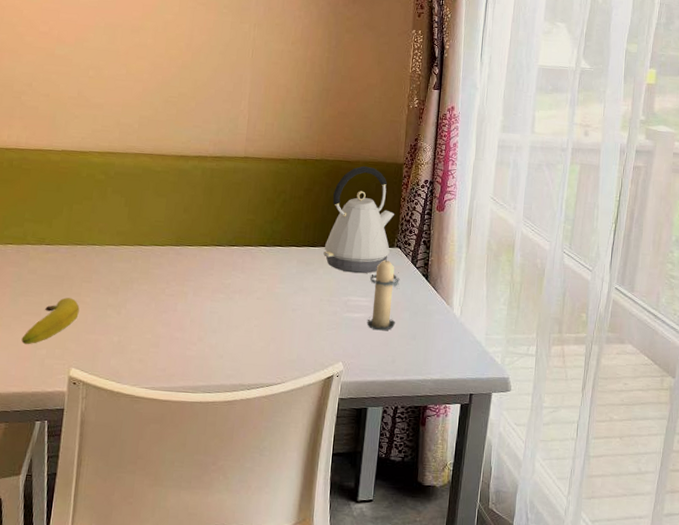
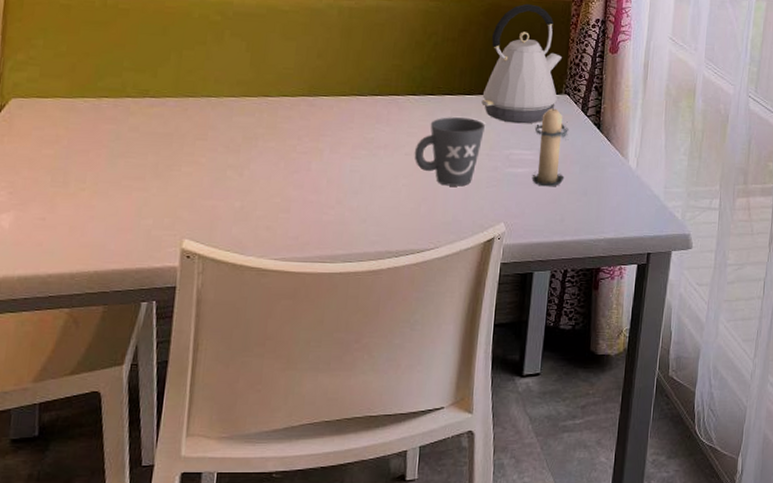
fruit: present [21,297,80,345] -> none [121,158,193,214]
mug: none [264,266,326,328] -> present [414,117,485,187]

